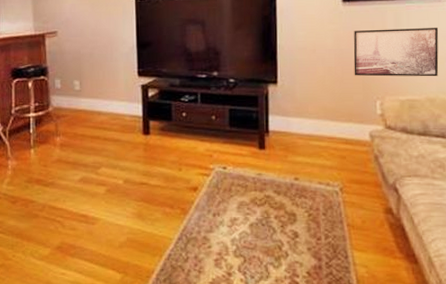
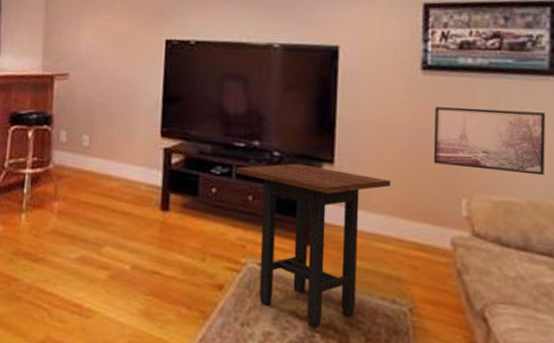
side table: none [201,86,322,212] -> present [236,163,390,330]

